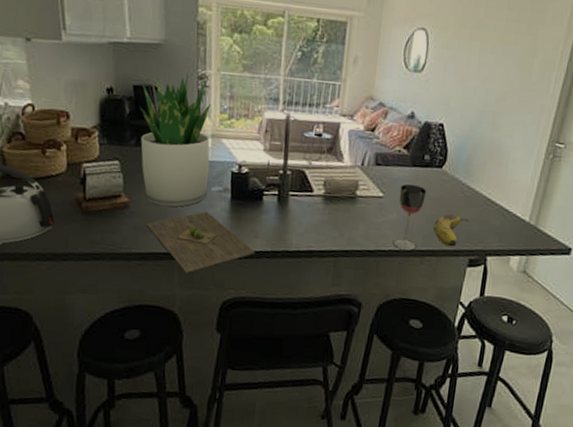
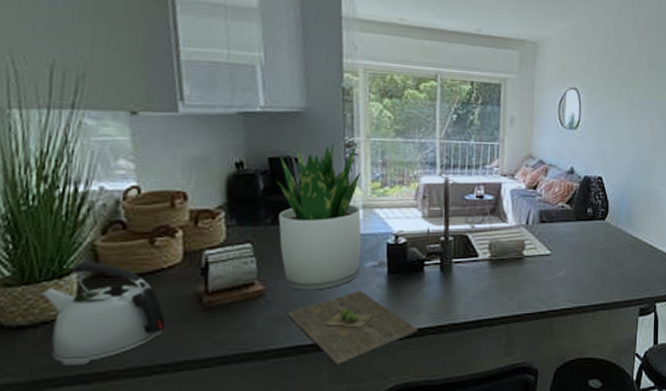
wineglass: present [393,183,427,251] -> none [565,238,593,307]
fruit: present [433,214,470,247] -> none [603,265,636,298]

